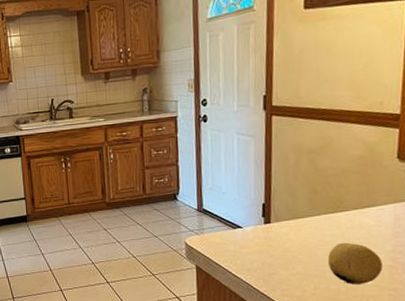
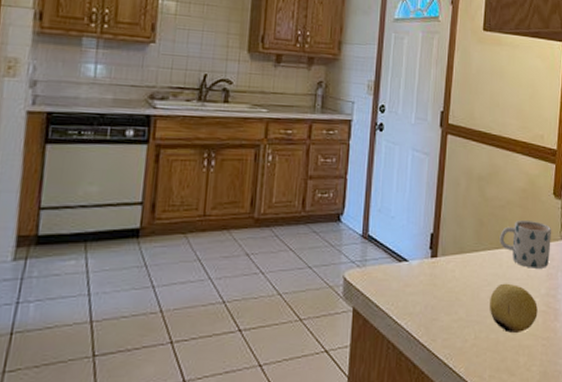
mug: none [335,185,397,228] -> present [500,221,552,268]

